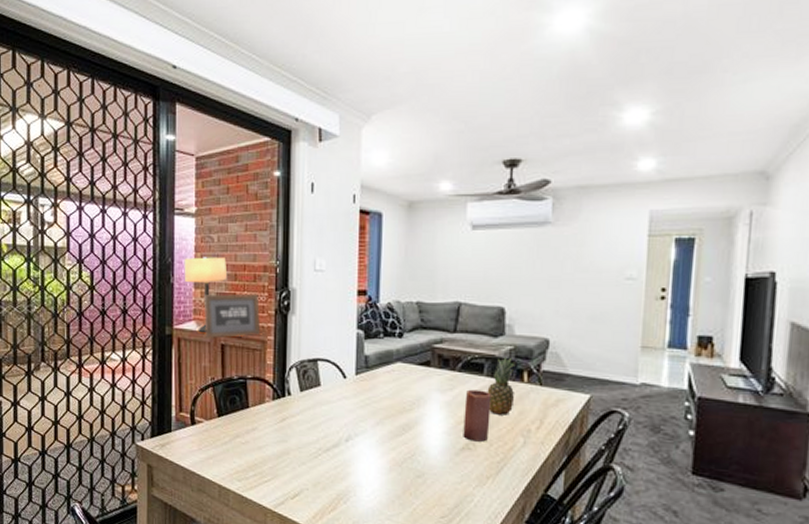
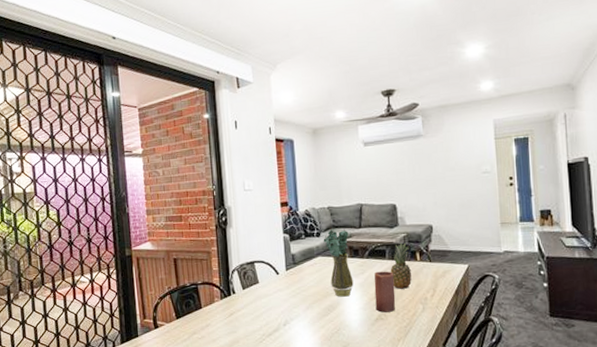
table lamp: present [184,257,228,332] -> none [136,187,174,250]
picture frame: present [203,294,261,339] -> none [155,215,206,255]
vase: none [406,327,440,416] -> present [323,227,354,297]

